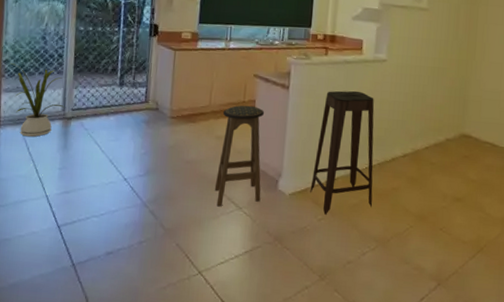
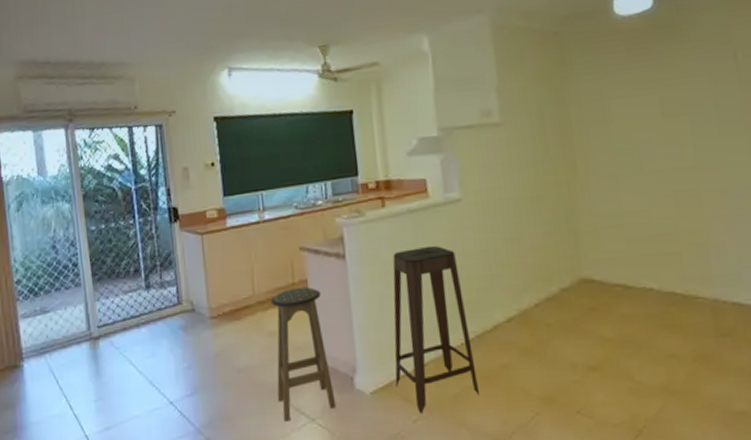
house plant: present [10,63,65,137] -> none [23,283,90,368]

